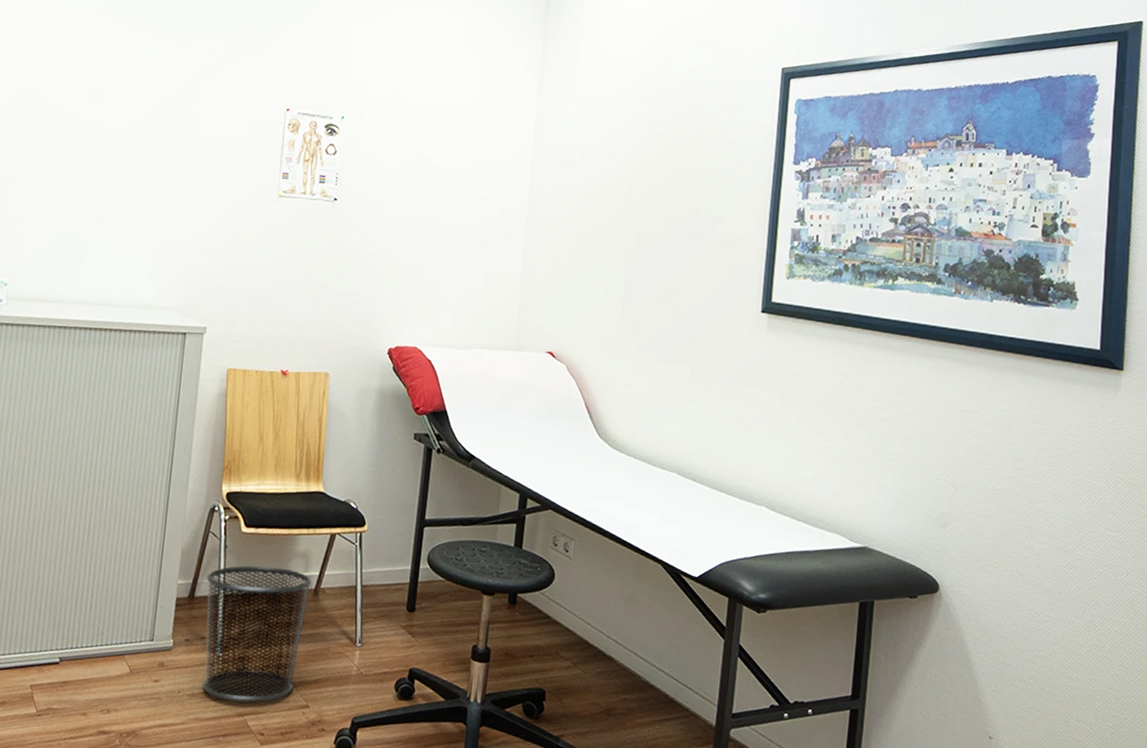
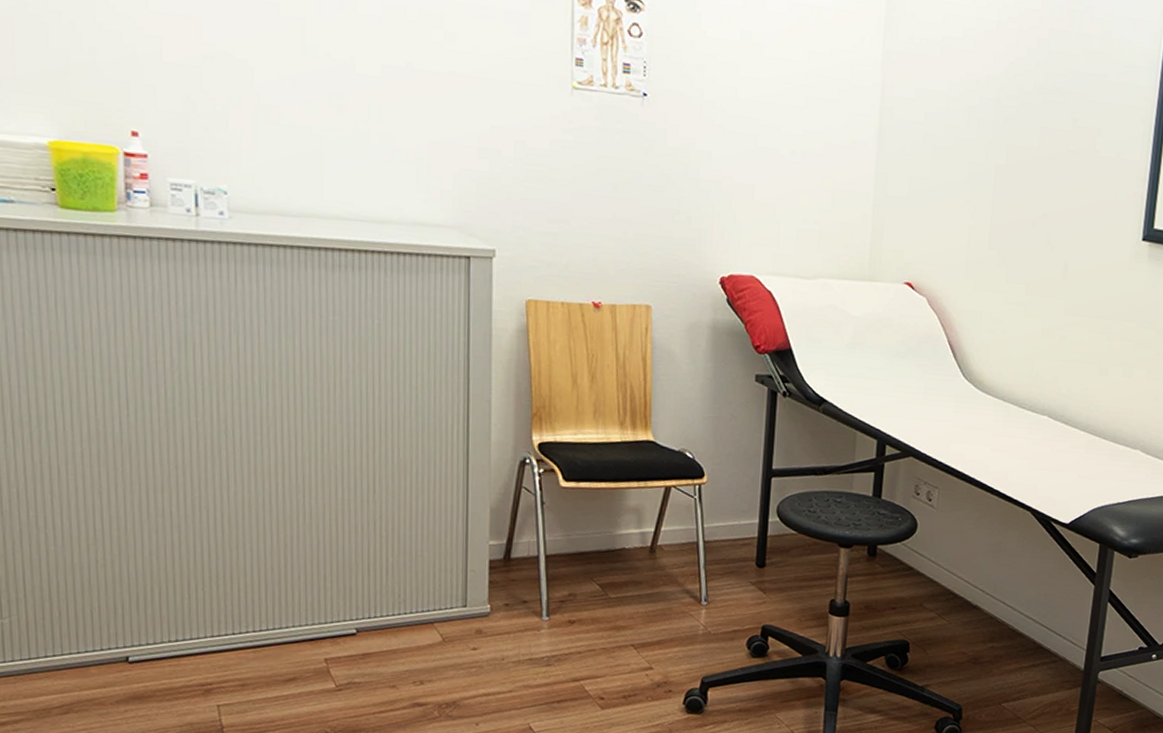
waste bin: present [202,565,312,703] -> none [523,523,647,667]

